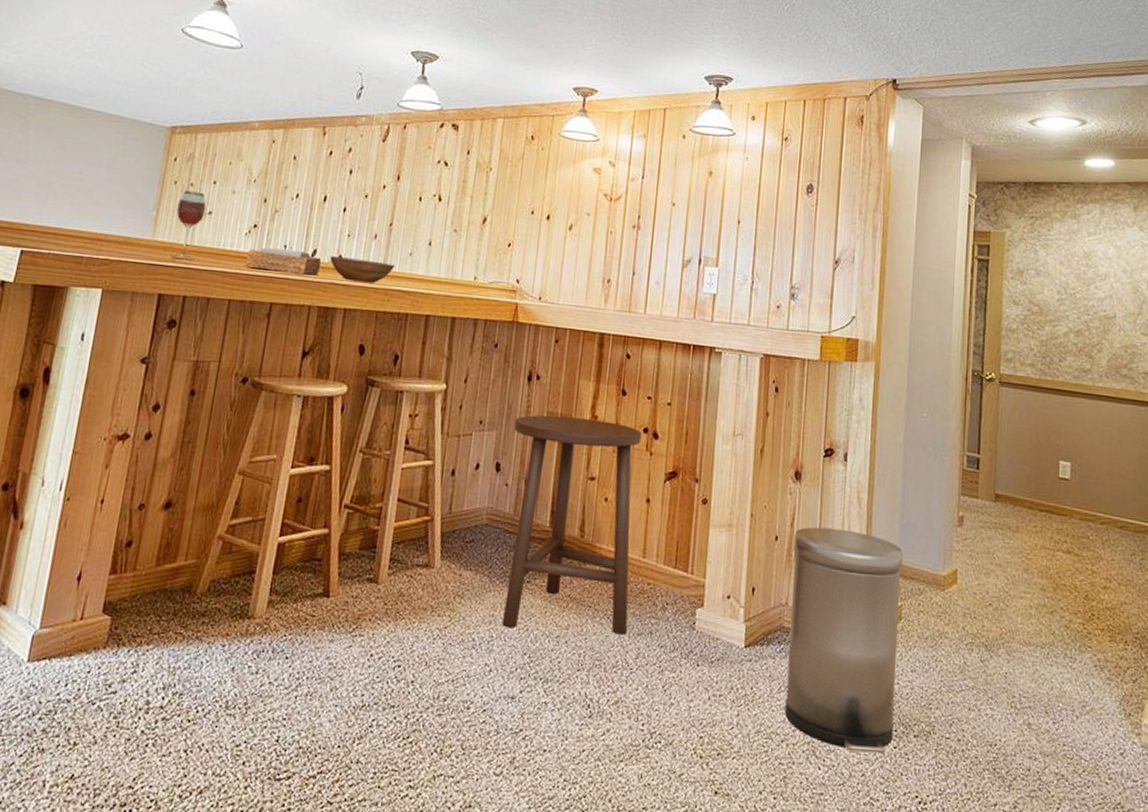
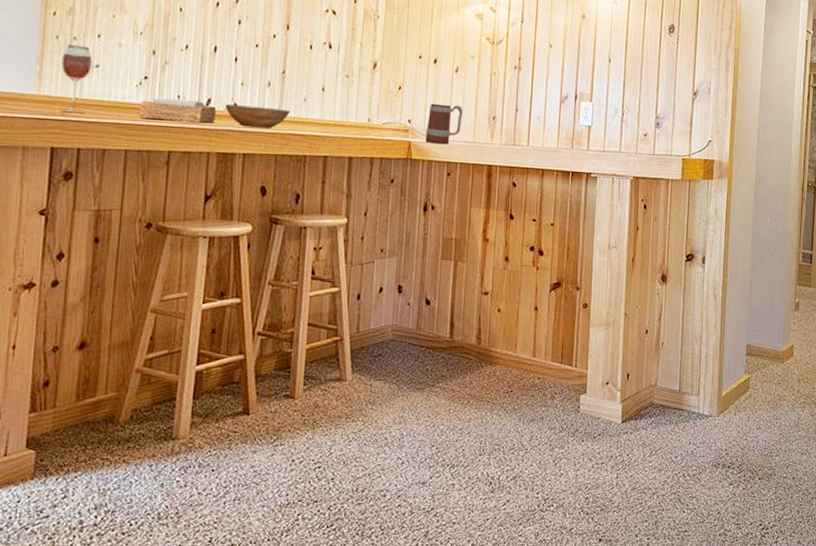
bar stool: present [501,415,642,635] -> none [410,241,529,426]
beer mug: none [533,262,576,309] -> present [425,103,463,145]
pedal bin: present [785,526,904,754] -> none [655,320,751,496]

